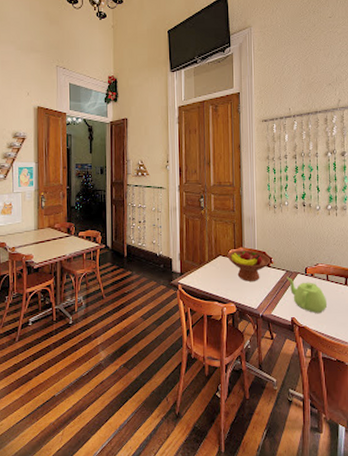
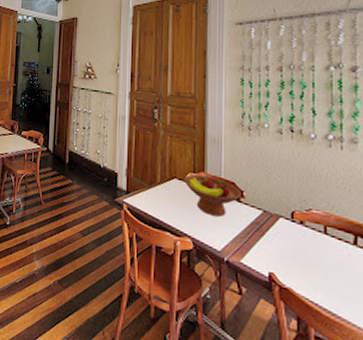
teapot: present [286,276,328,313] -> none [263,218,325,275]

